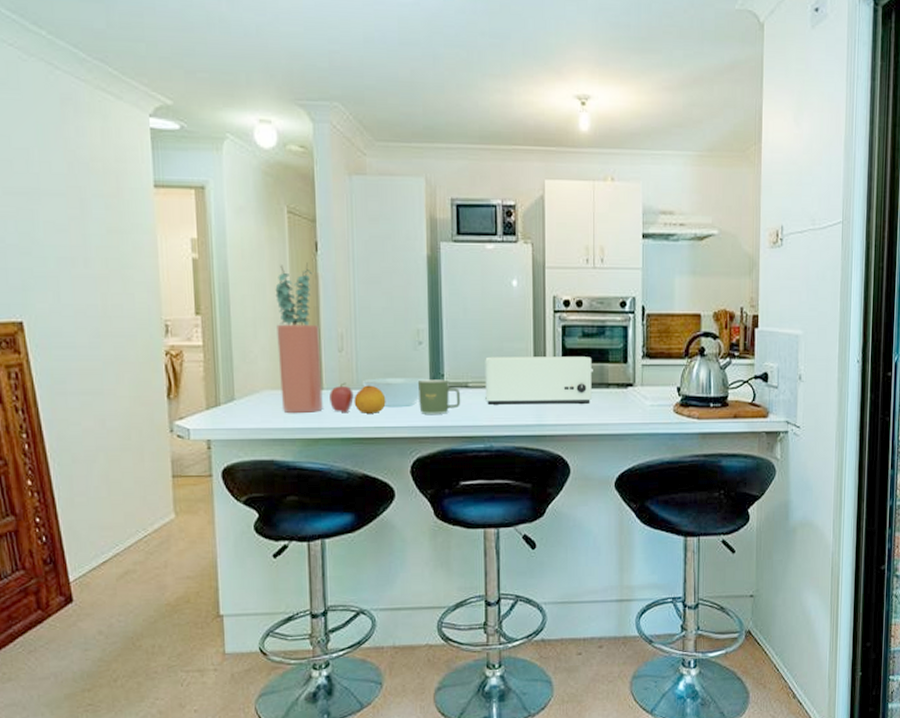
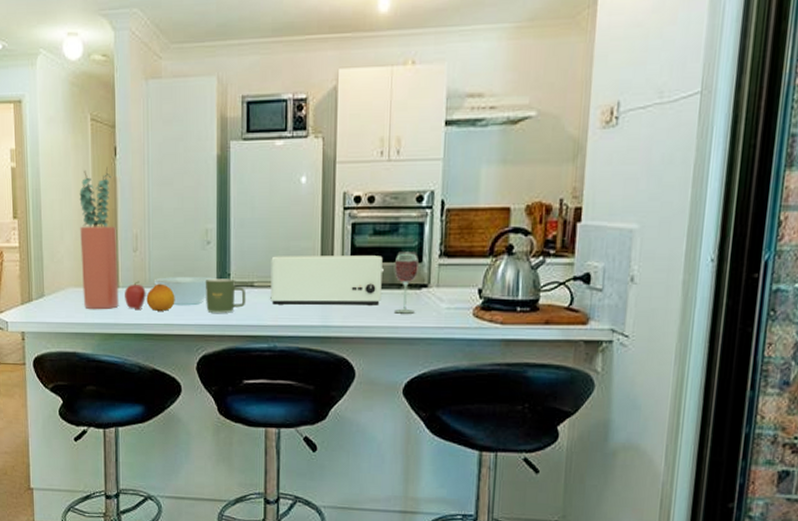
wineglass: none [602,353,625,411] -> present [393,251,420,314]

